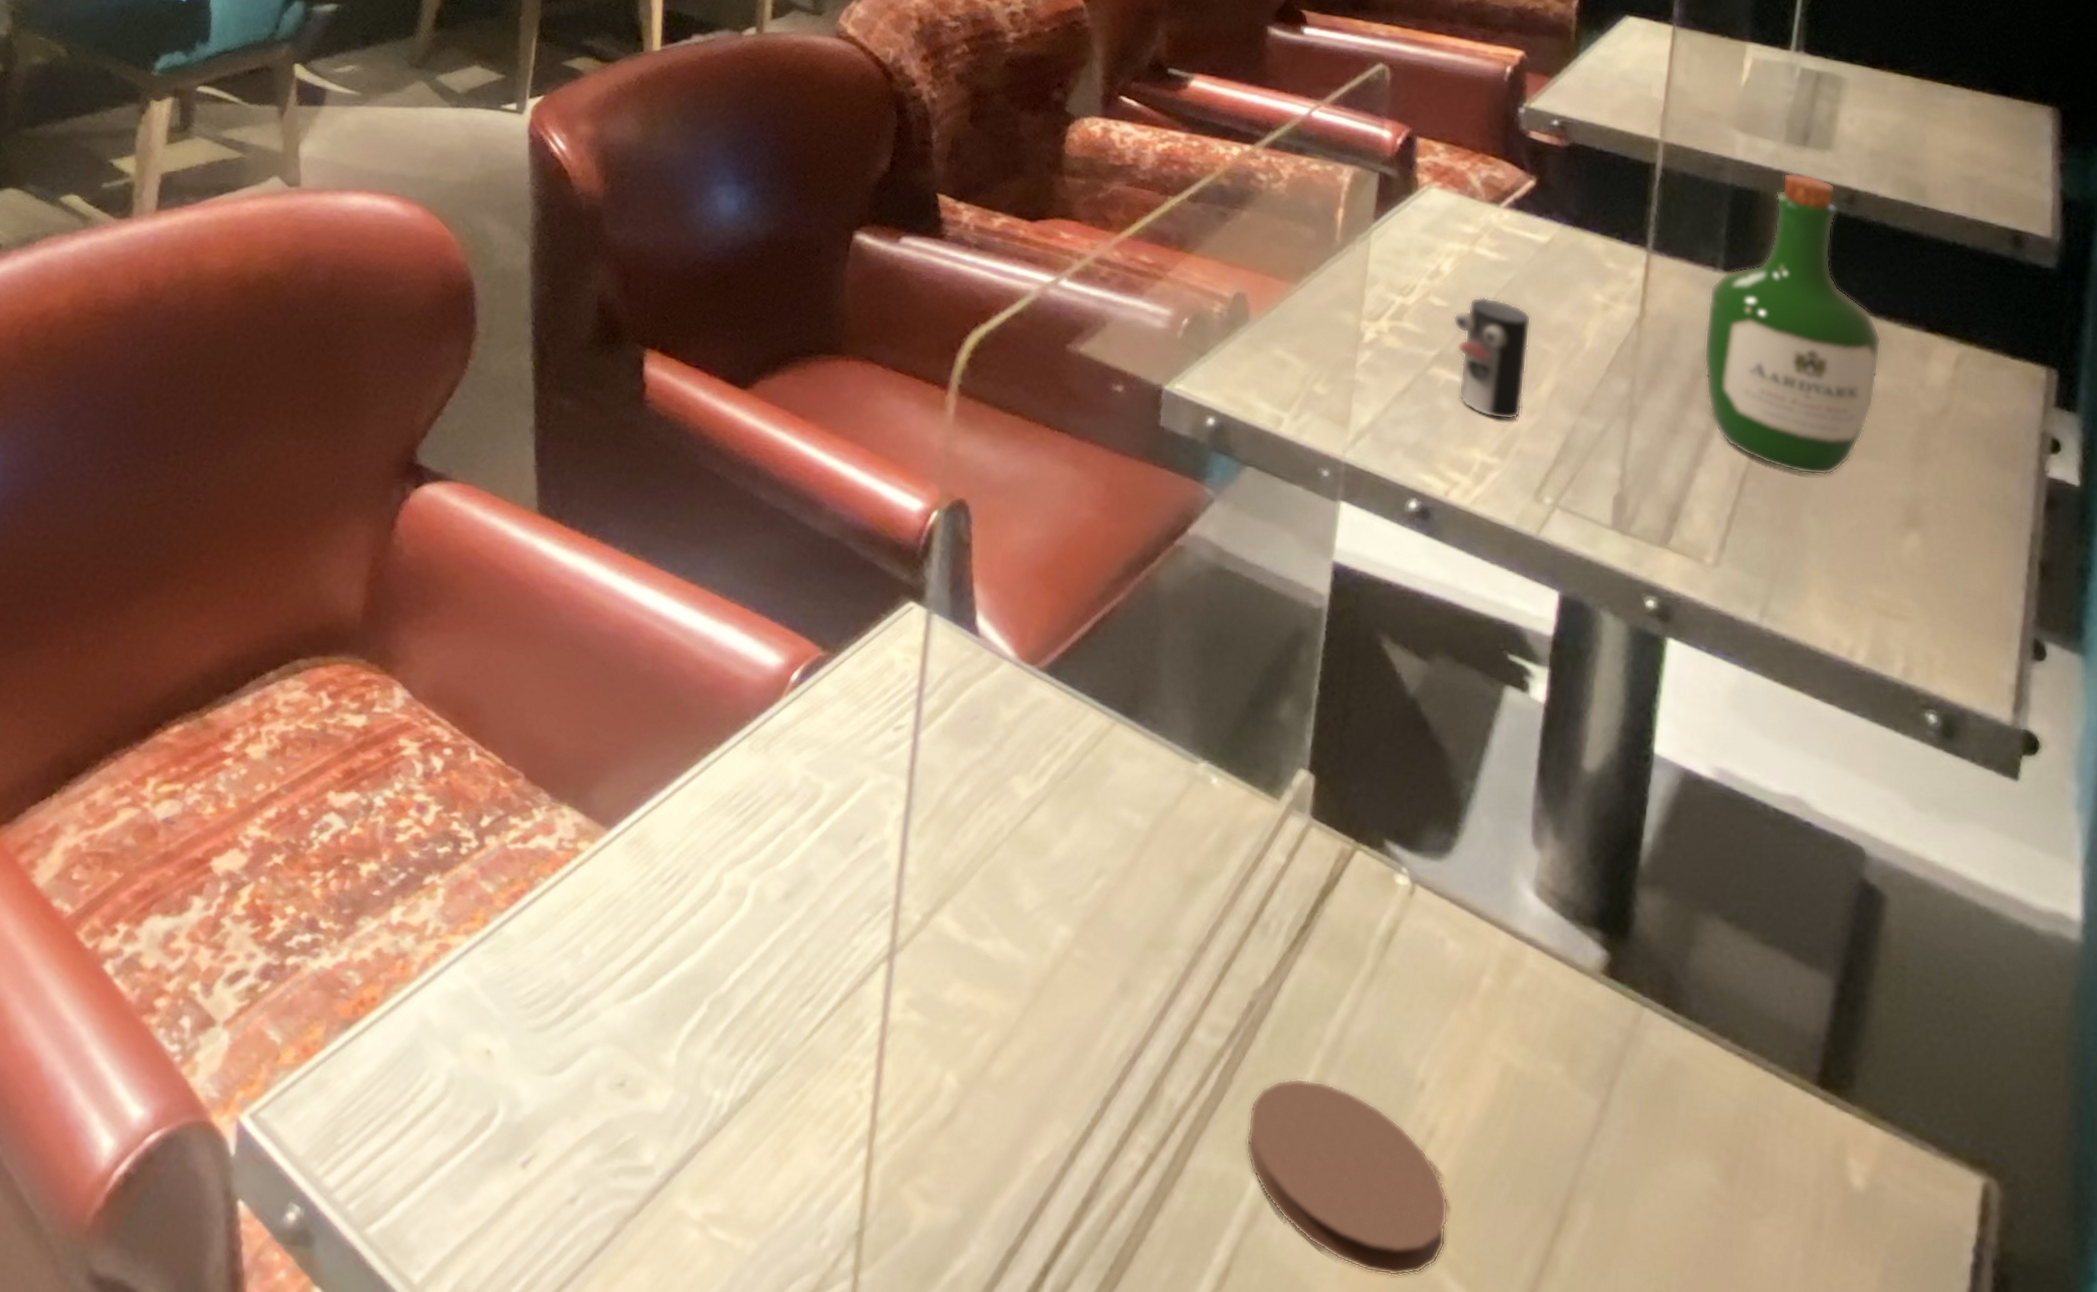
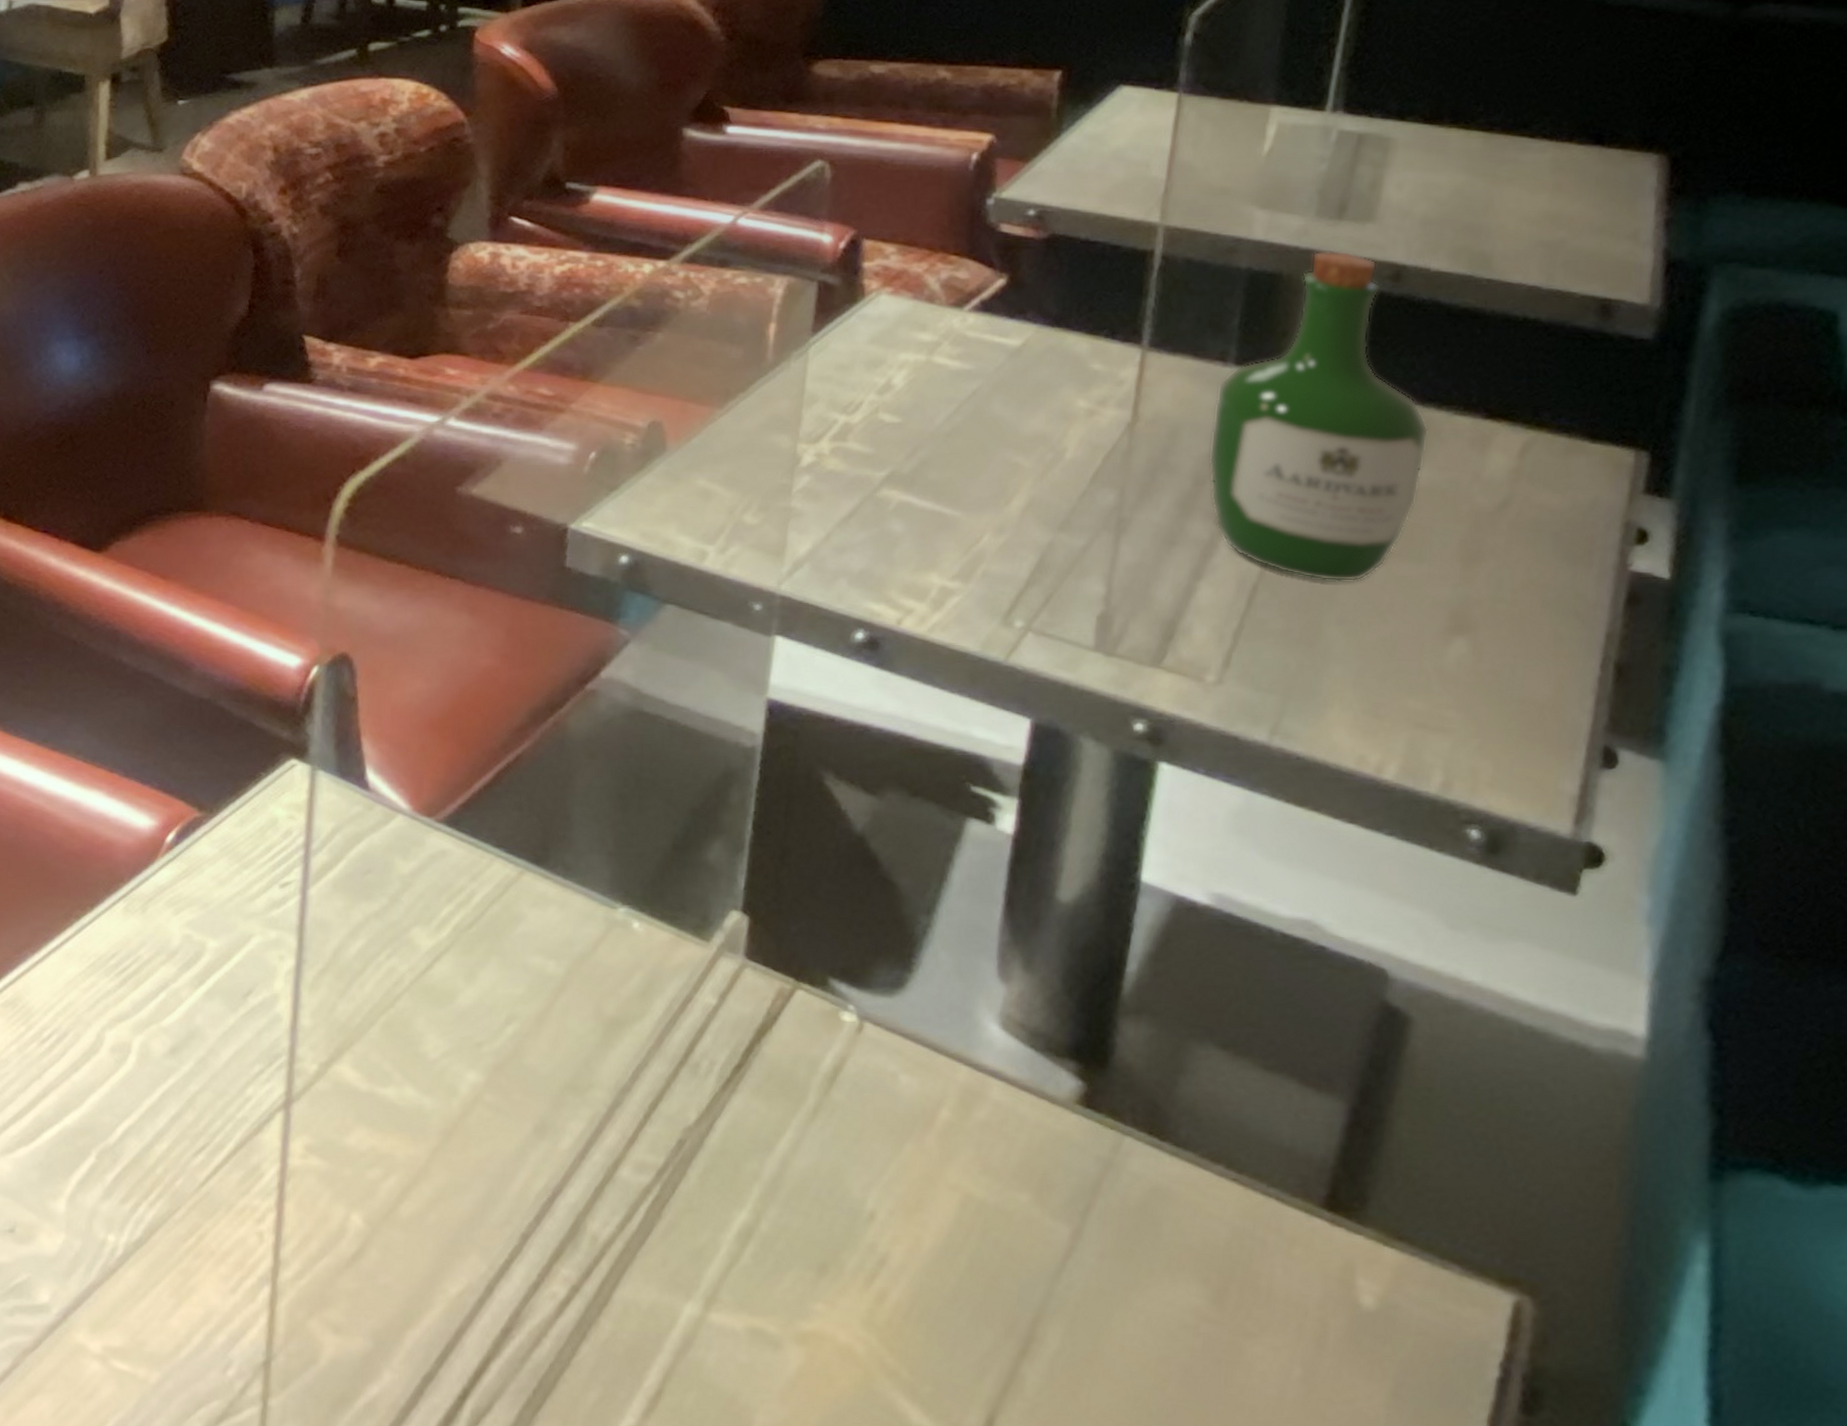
coaster: present [1245,1078,1449,1277] -> none [677,1212,902,1397]
cup: present [1452,296,1532,420] -> none [906,409,1001,541]

